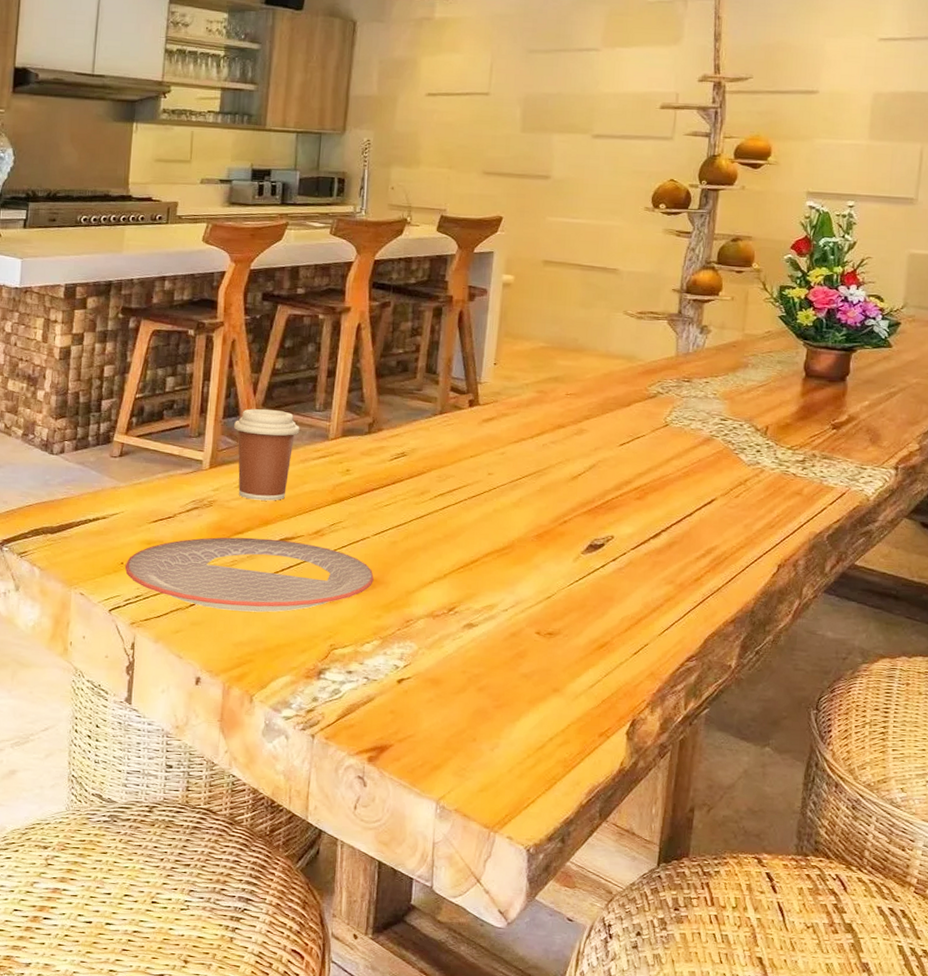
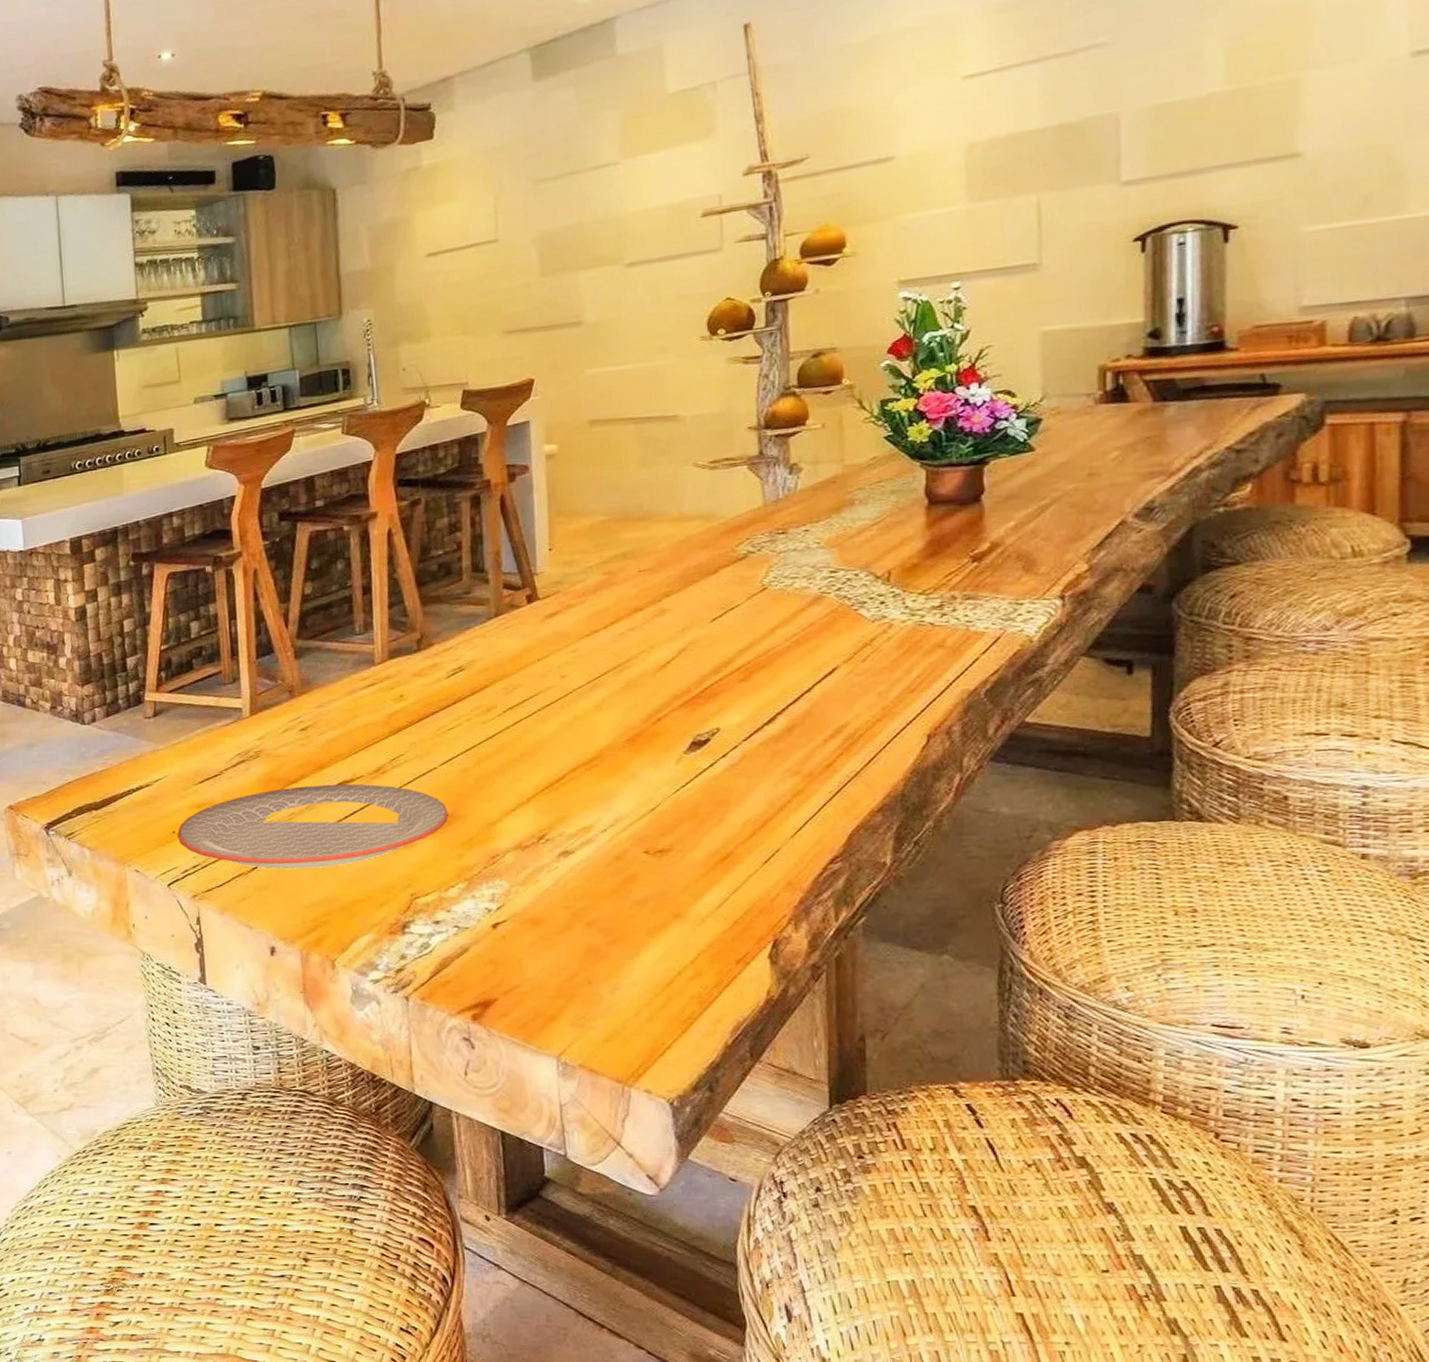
coffee cup: present [234,409,300,501] -> none [270,640,342,744]

